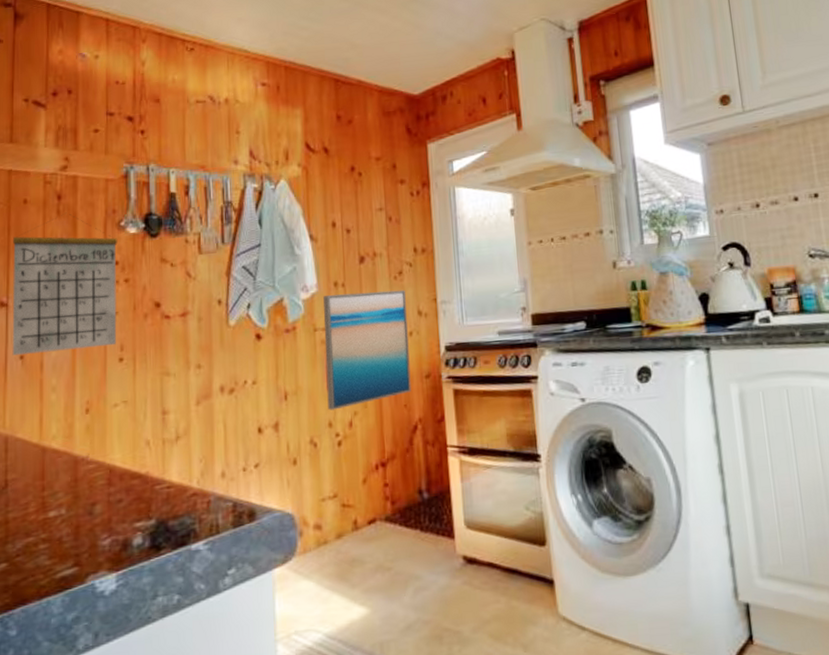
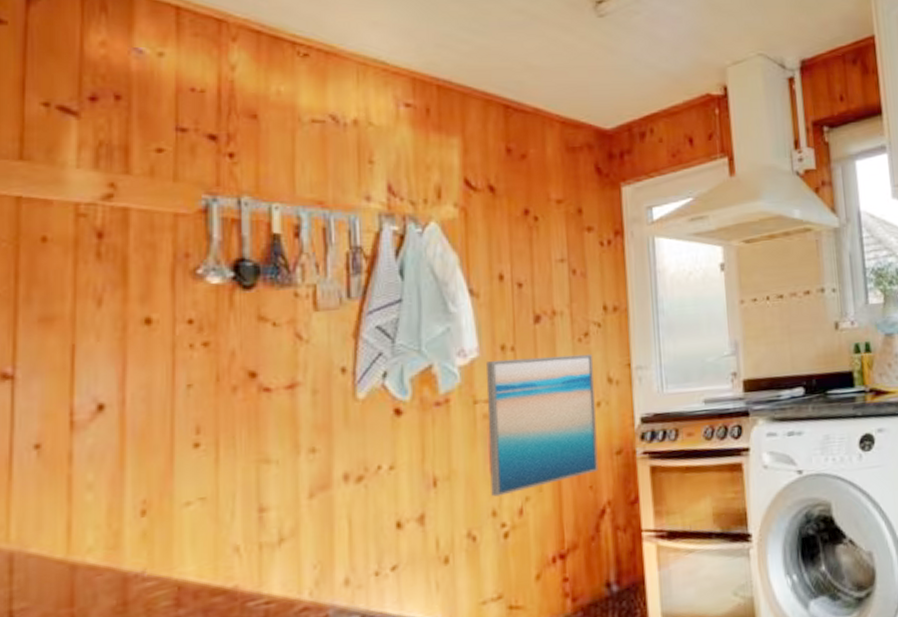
calendar: present [12,212,118,355] -> none [21,255,192,445]

